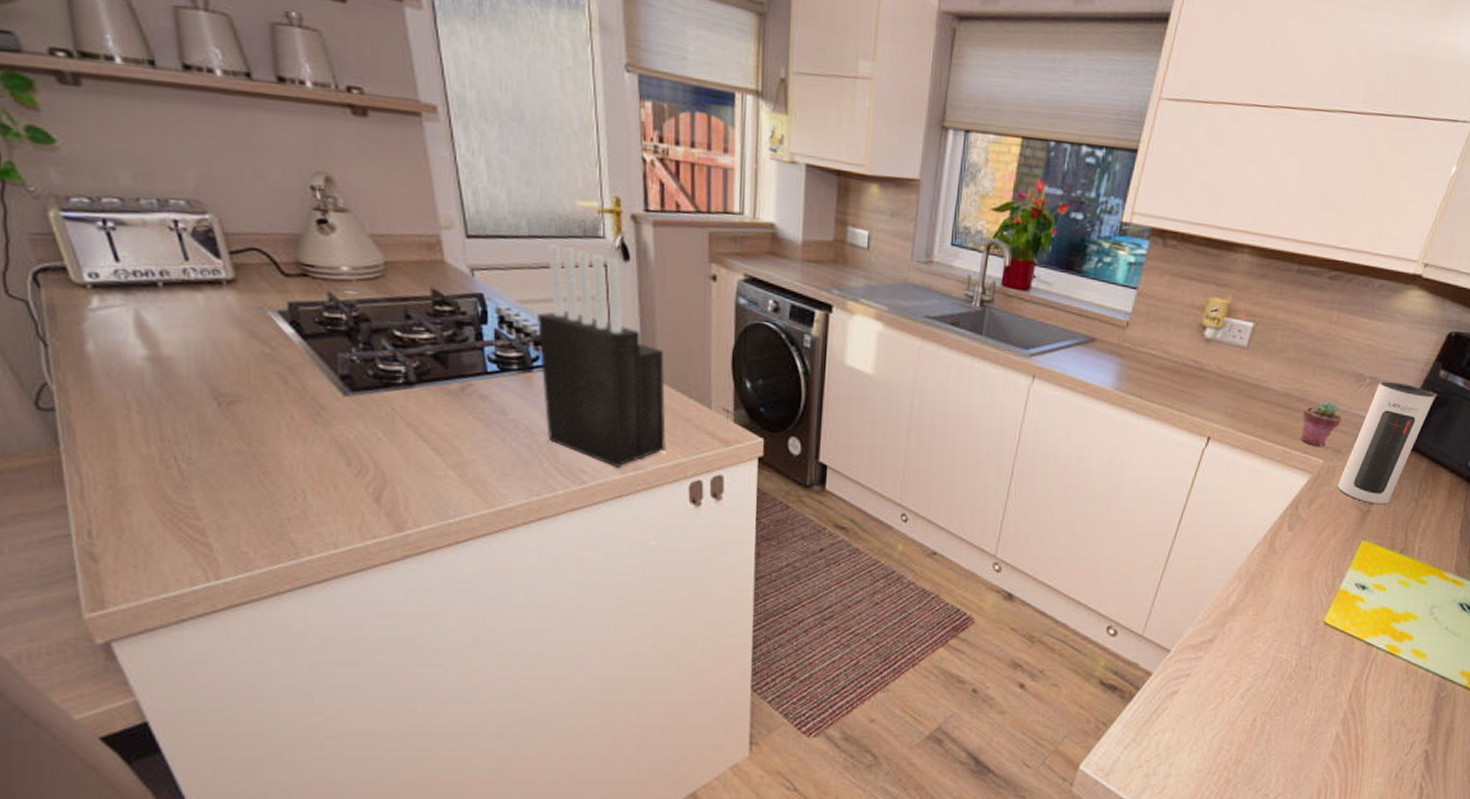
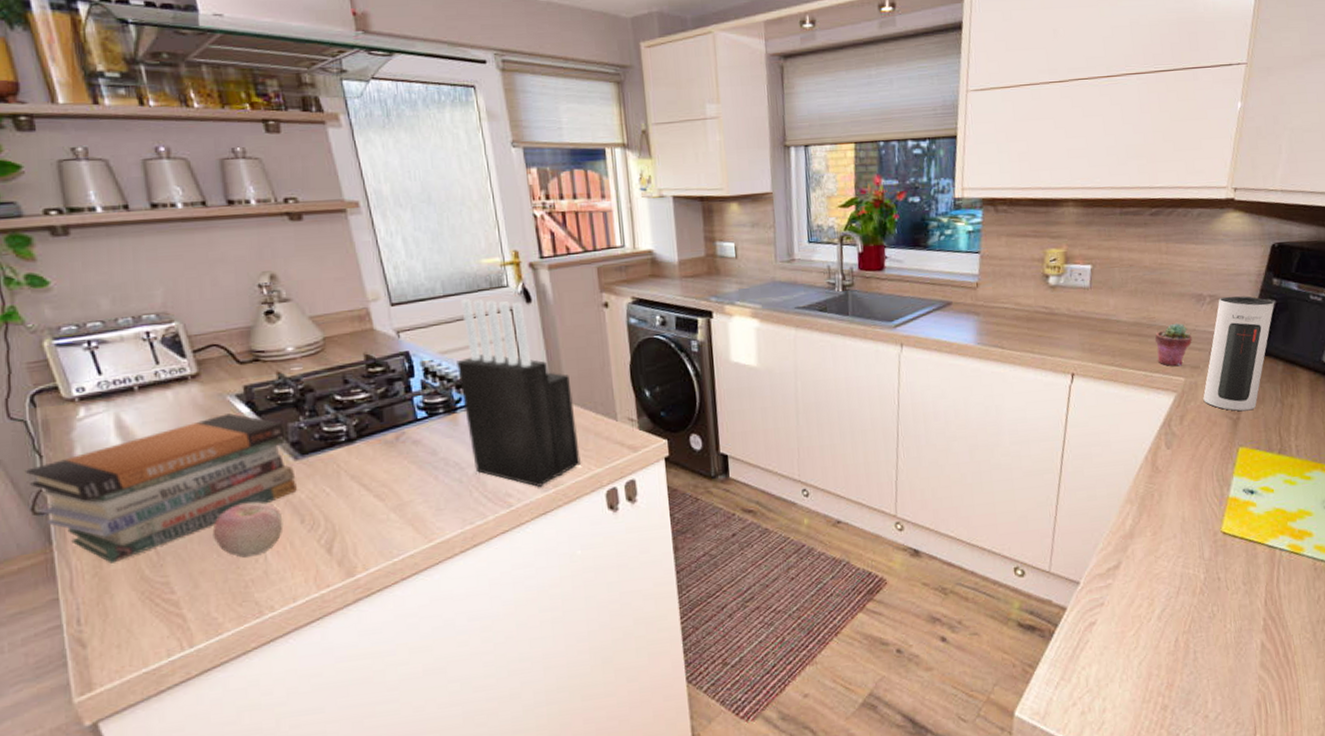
book stack: none [26,331,346,477] -> present [24,413,298,564]
apple: none [246,434,327,494] -> present [212,502,284,558]

